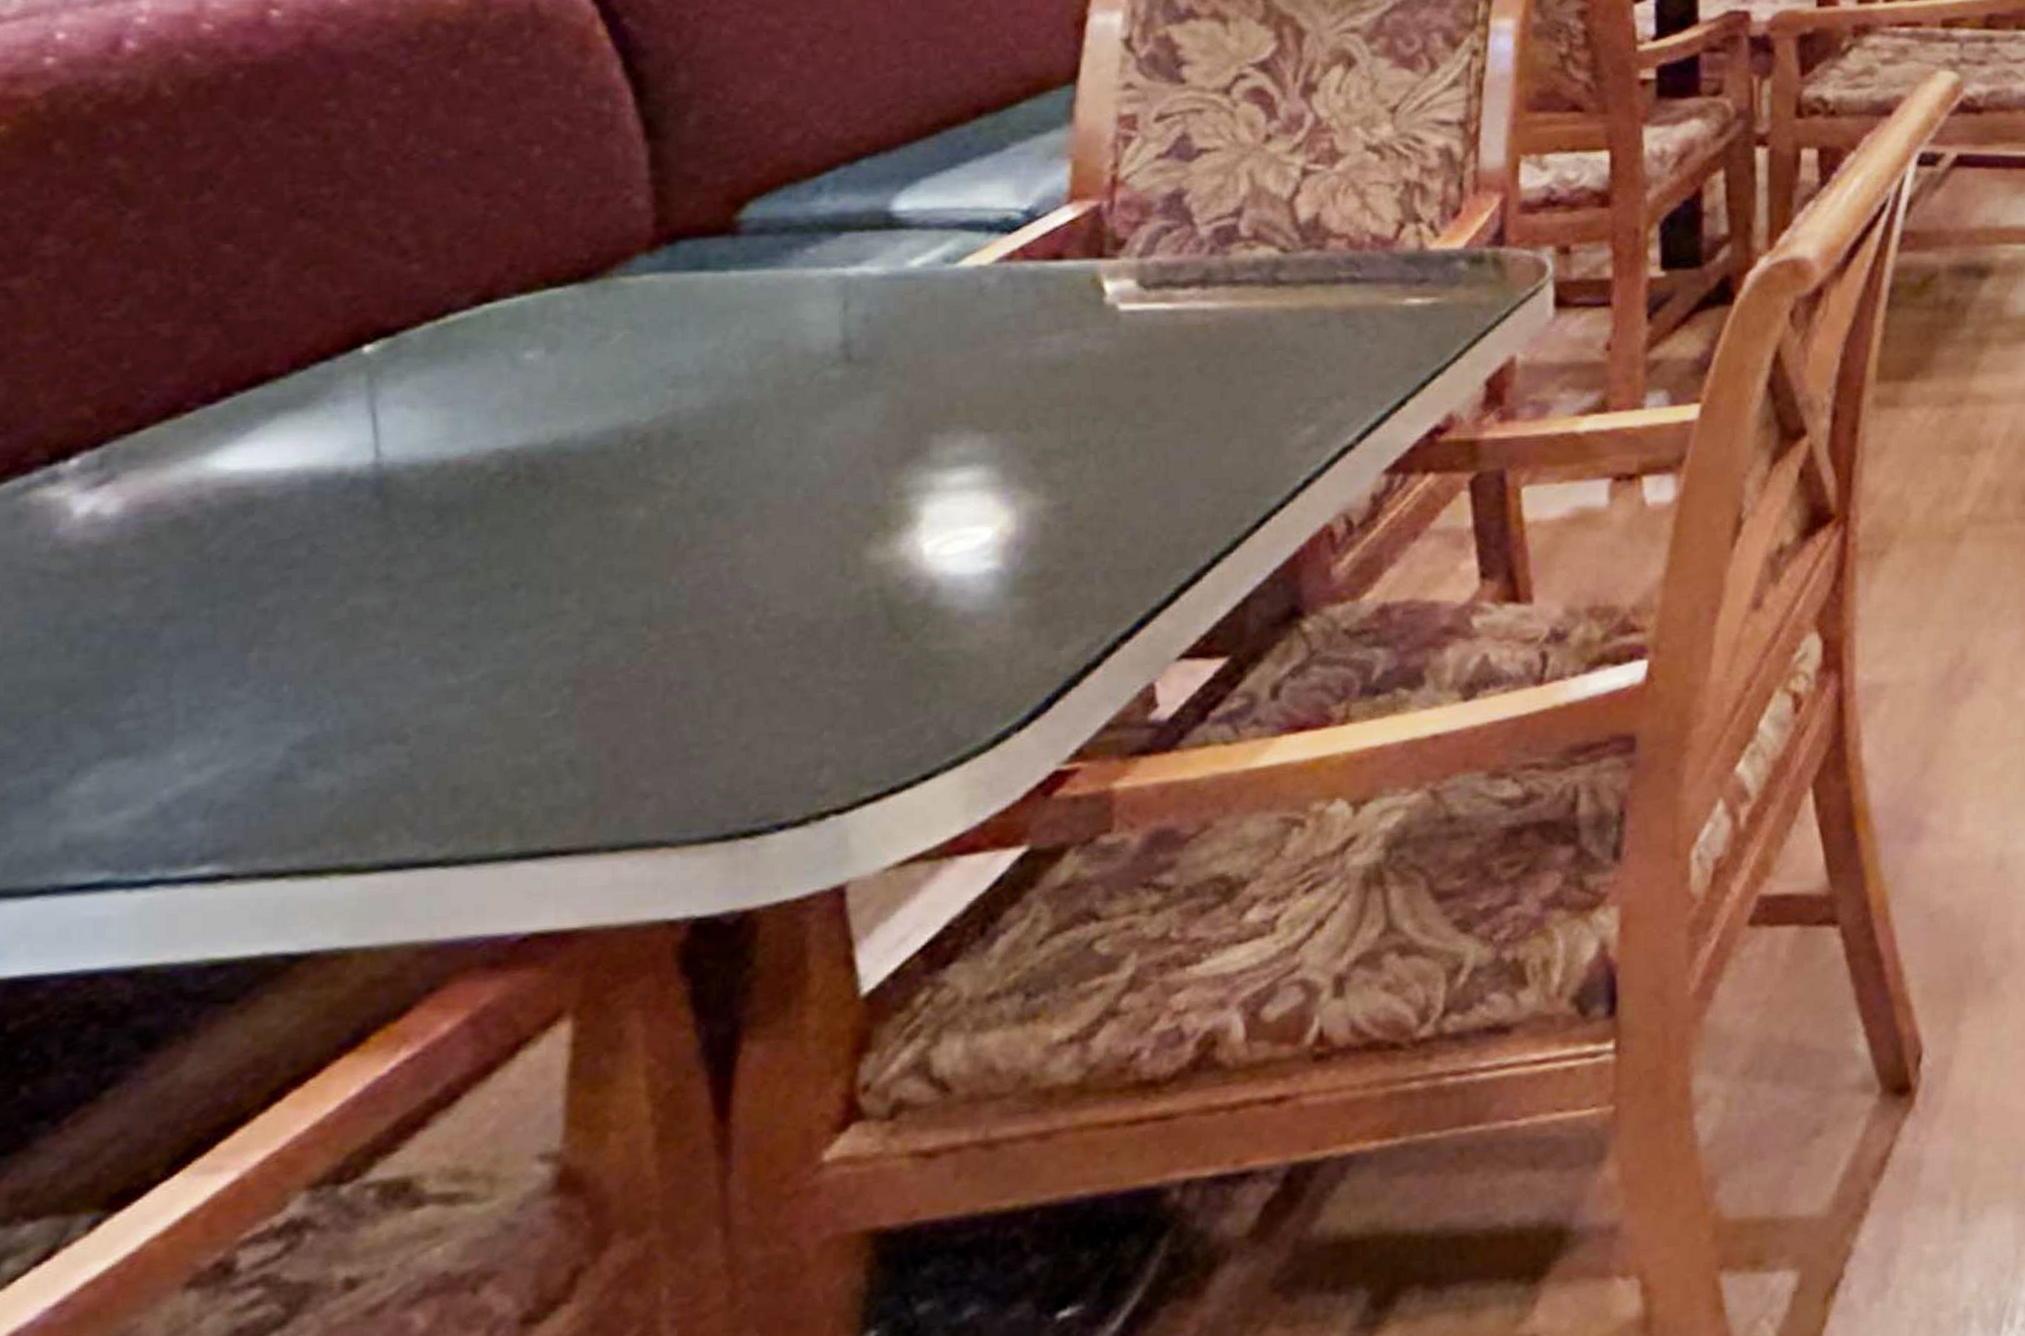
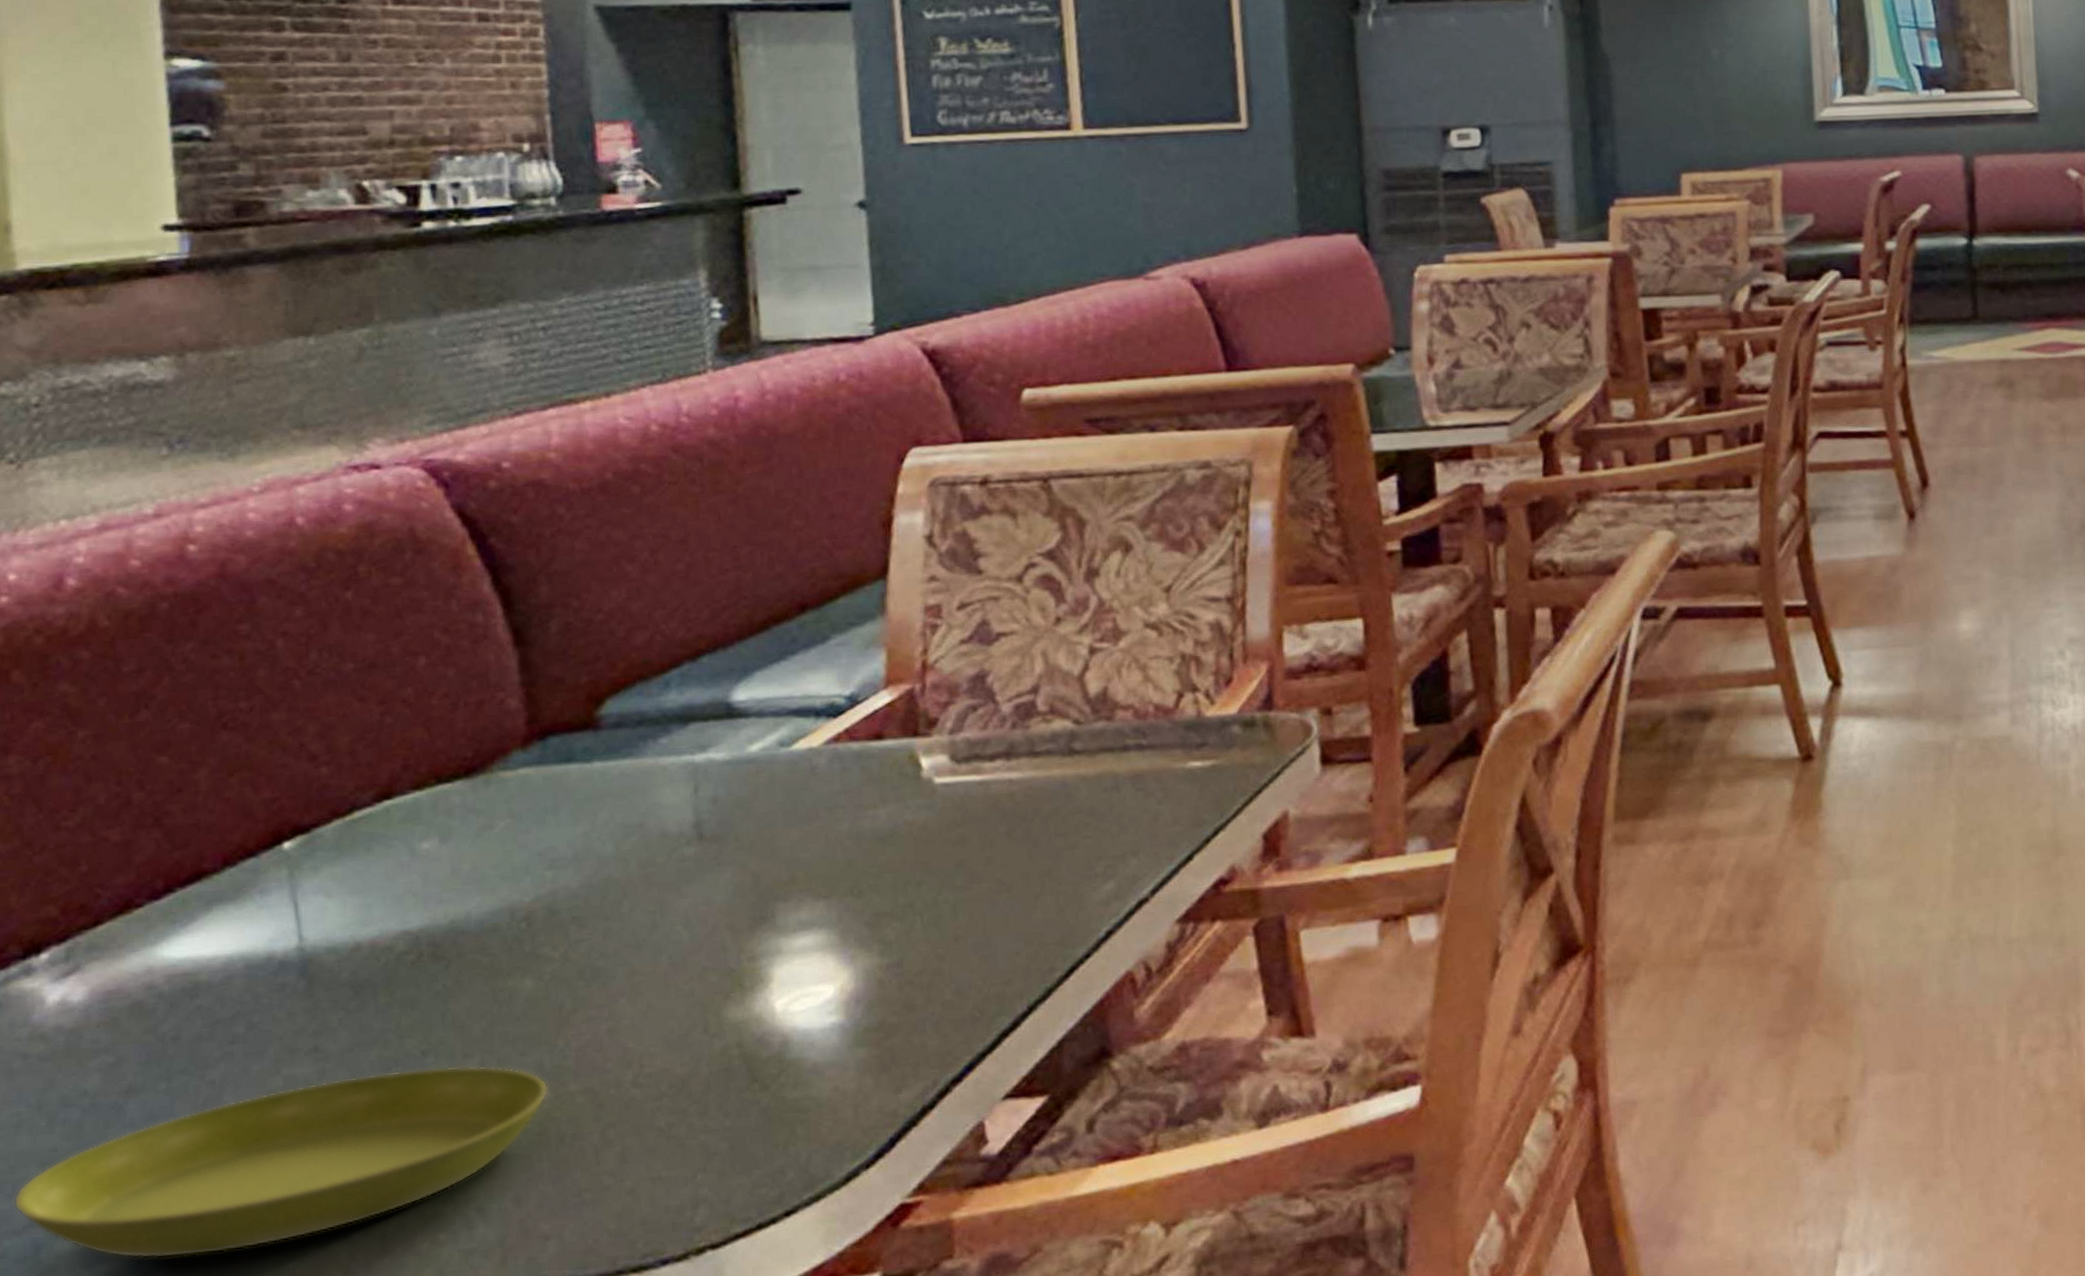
saucer: none [21,601,657,806] -> present [13,1065,549,1259]

